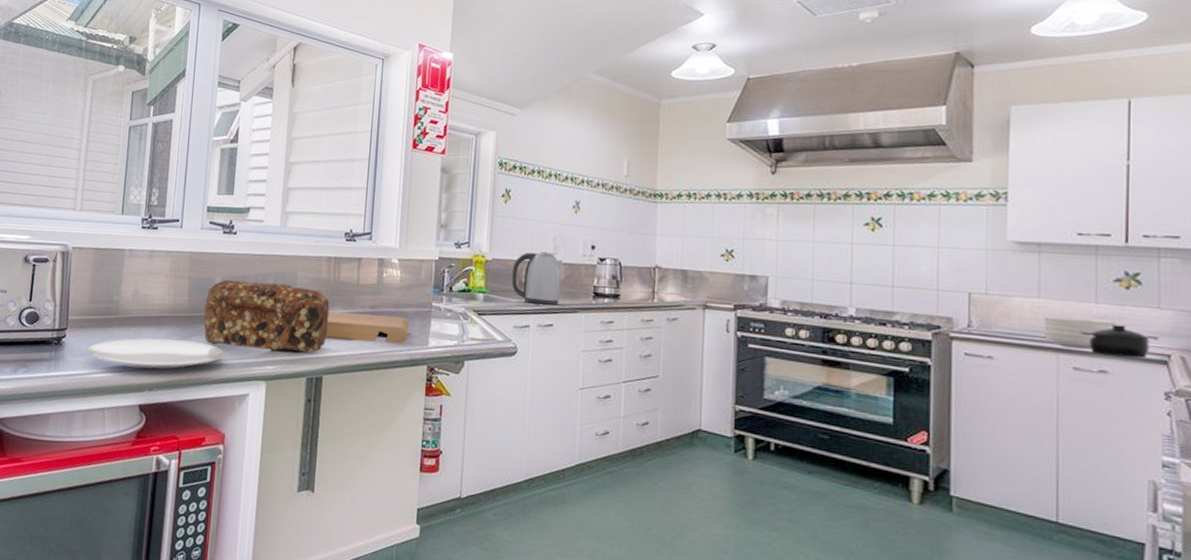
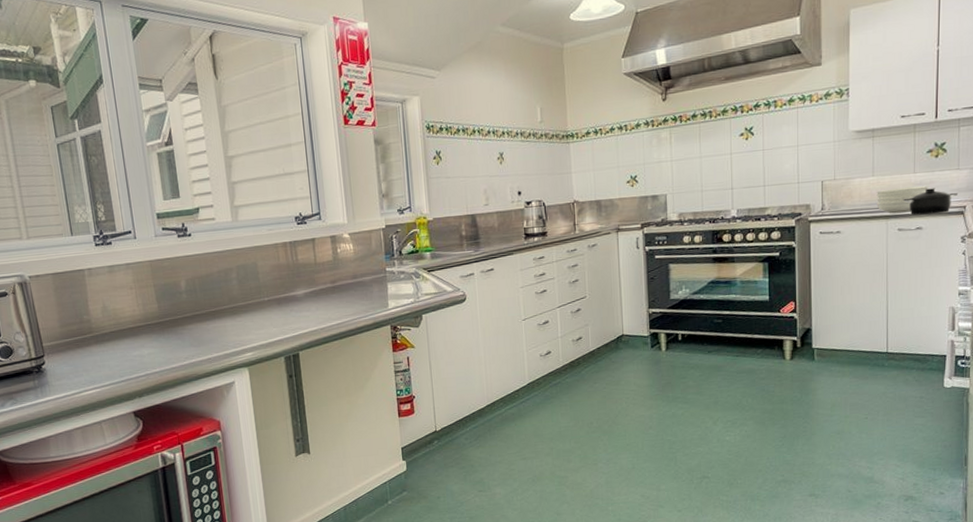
plate: present [87,338,224,369] -> none [70,344,203,380]
bread loaf: present [203,279,330,352] -> none [175,275,296,344]
cutting board: present [325,311,409,344] -> none [293,286,370,317]
kettle: present [511,251,563,306] -> none [451,204,496,254]

